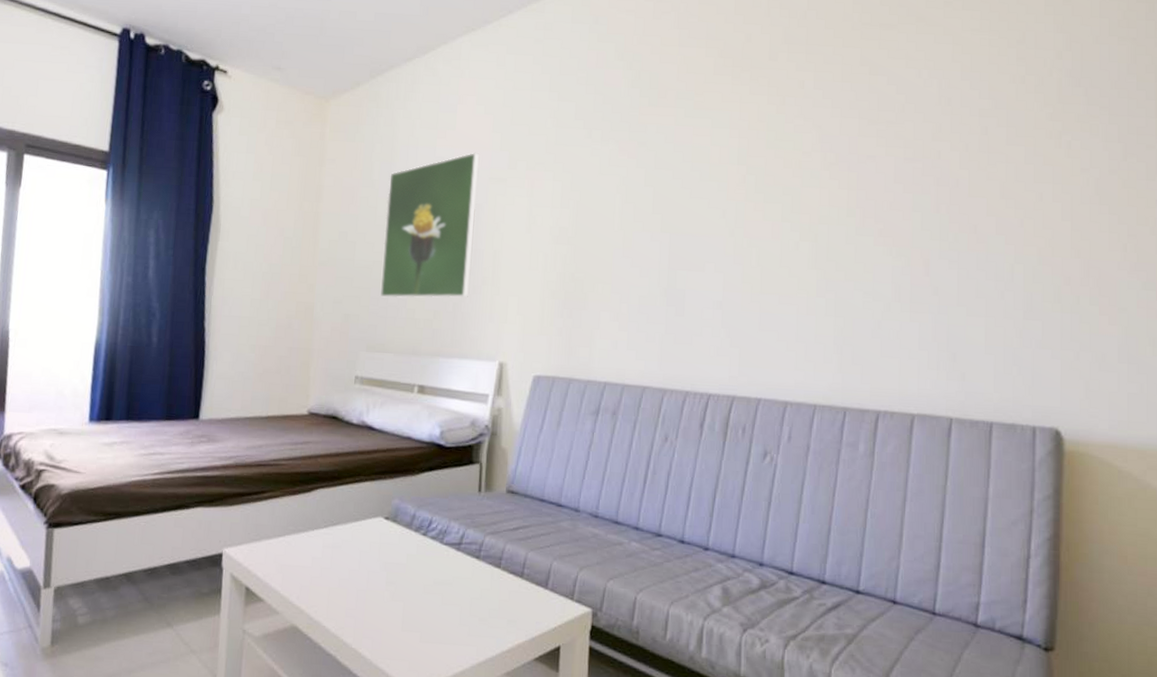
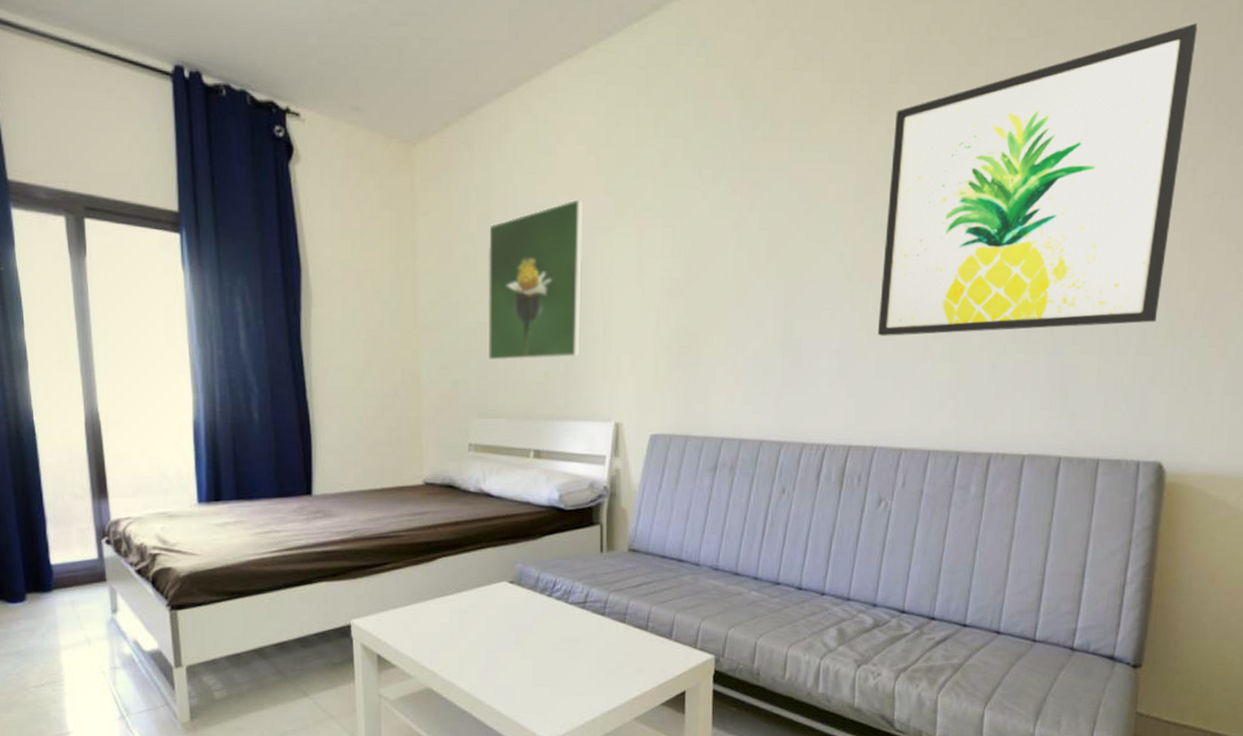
wall art: none [760,16,1061,291] -> present [877,23,1198,336]

